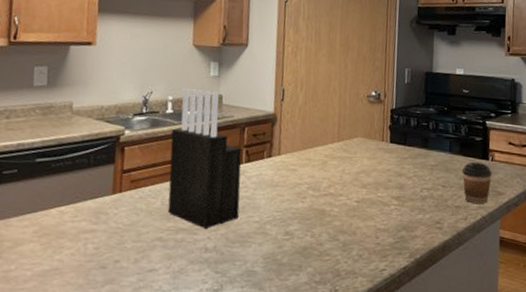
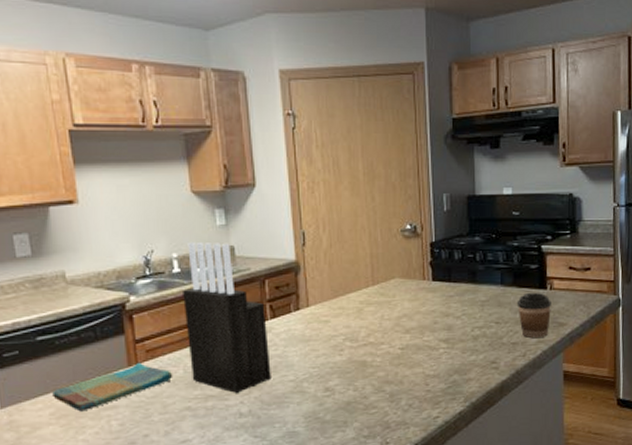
dish towel: none [39,190,151,233] -> present [52,362,173,412]

